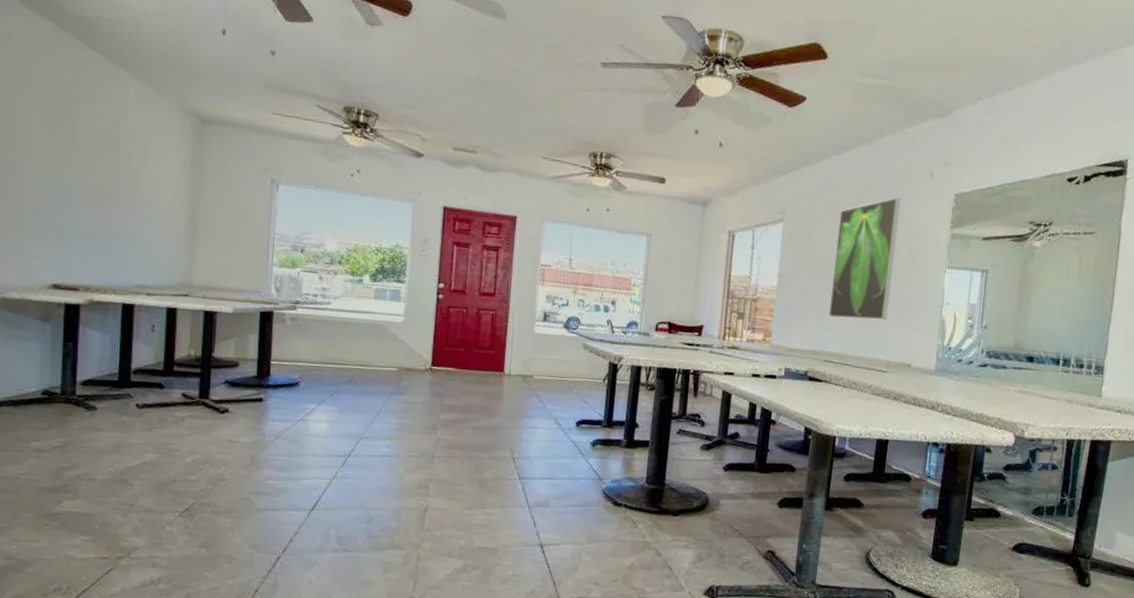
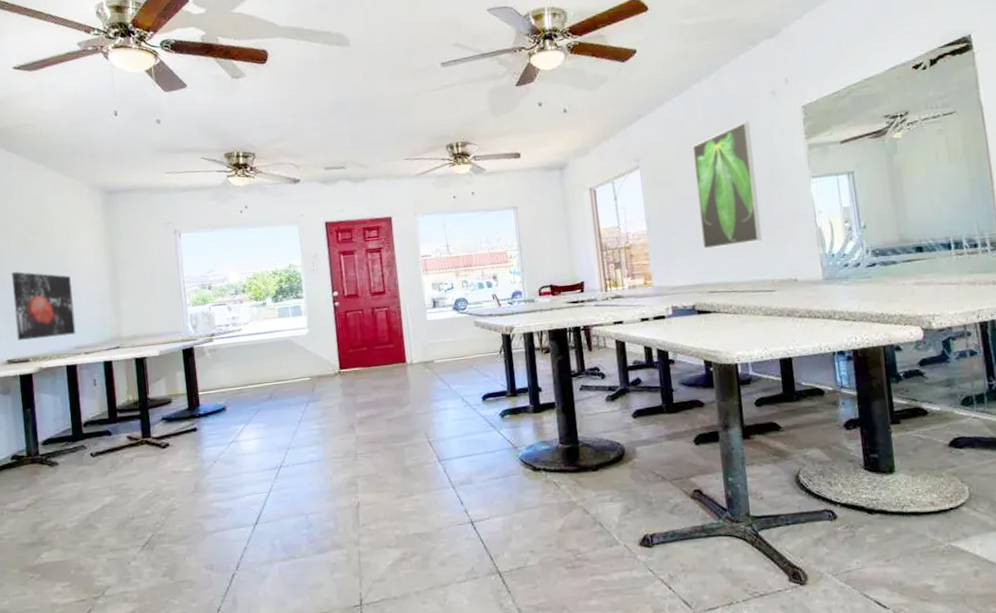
wall art: none [67,187,142,272] -> present [12,271,76,341]

